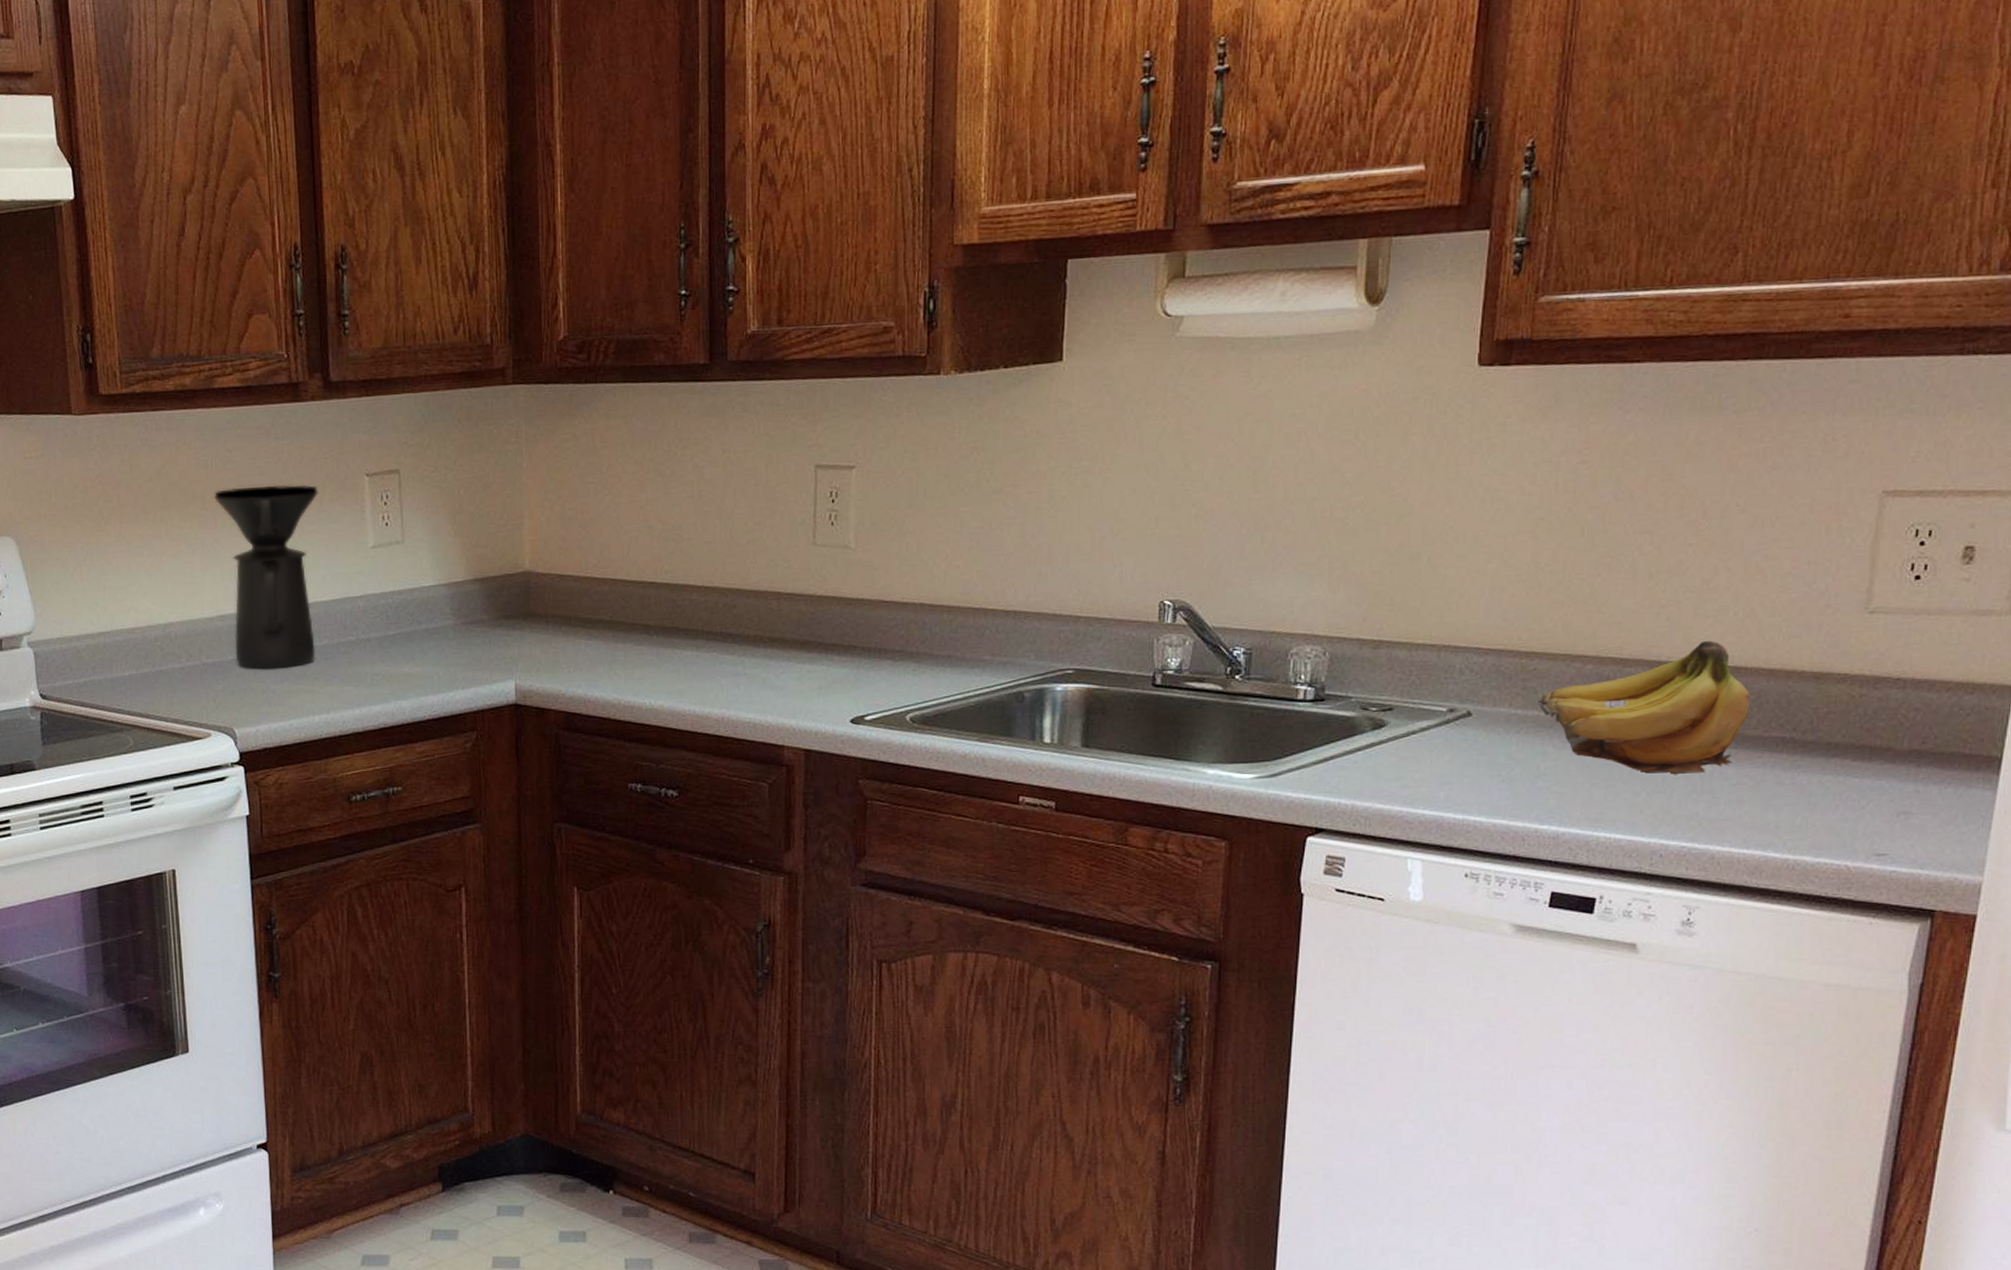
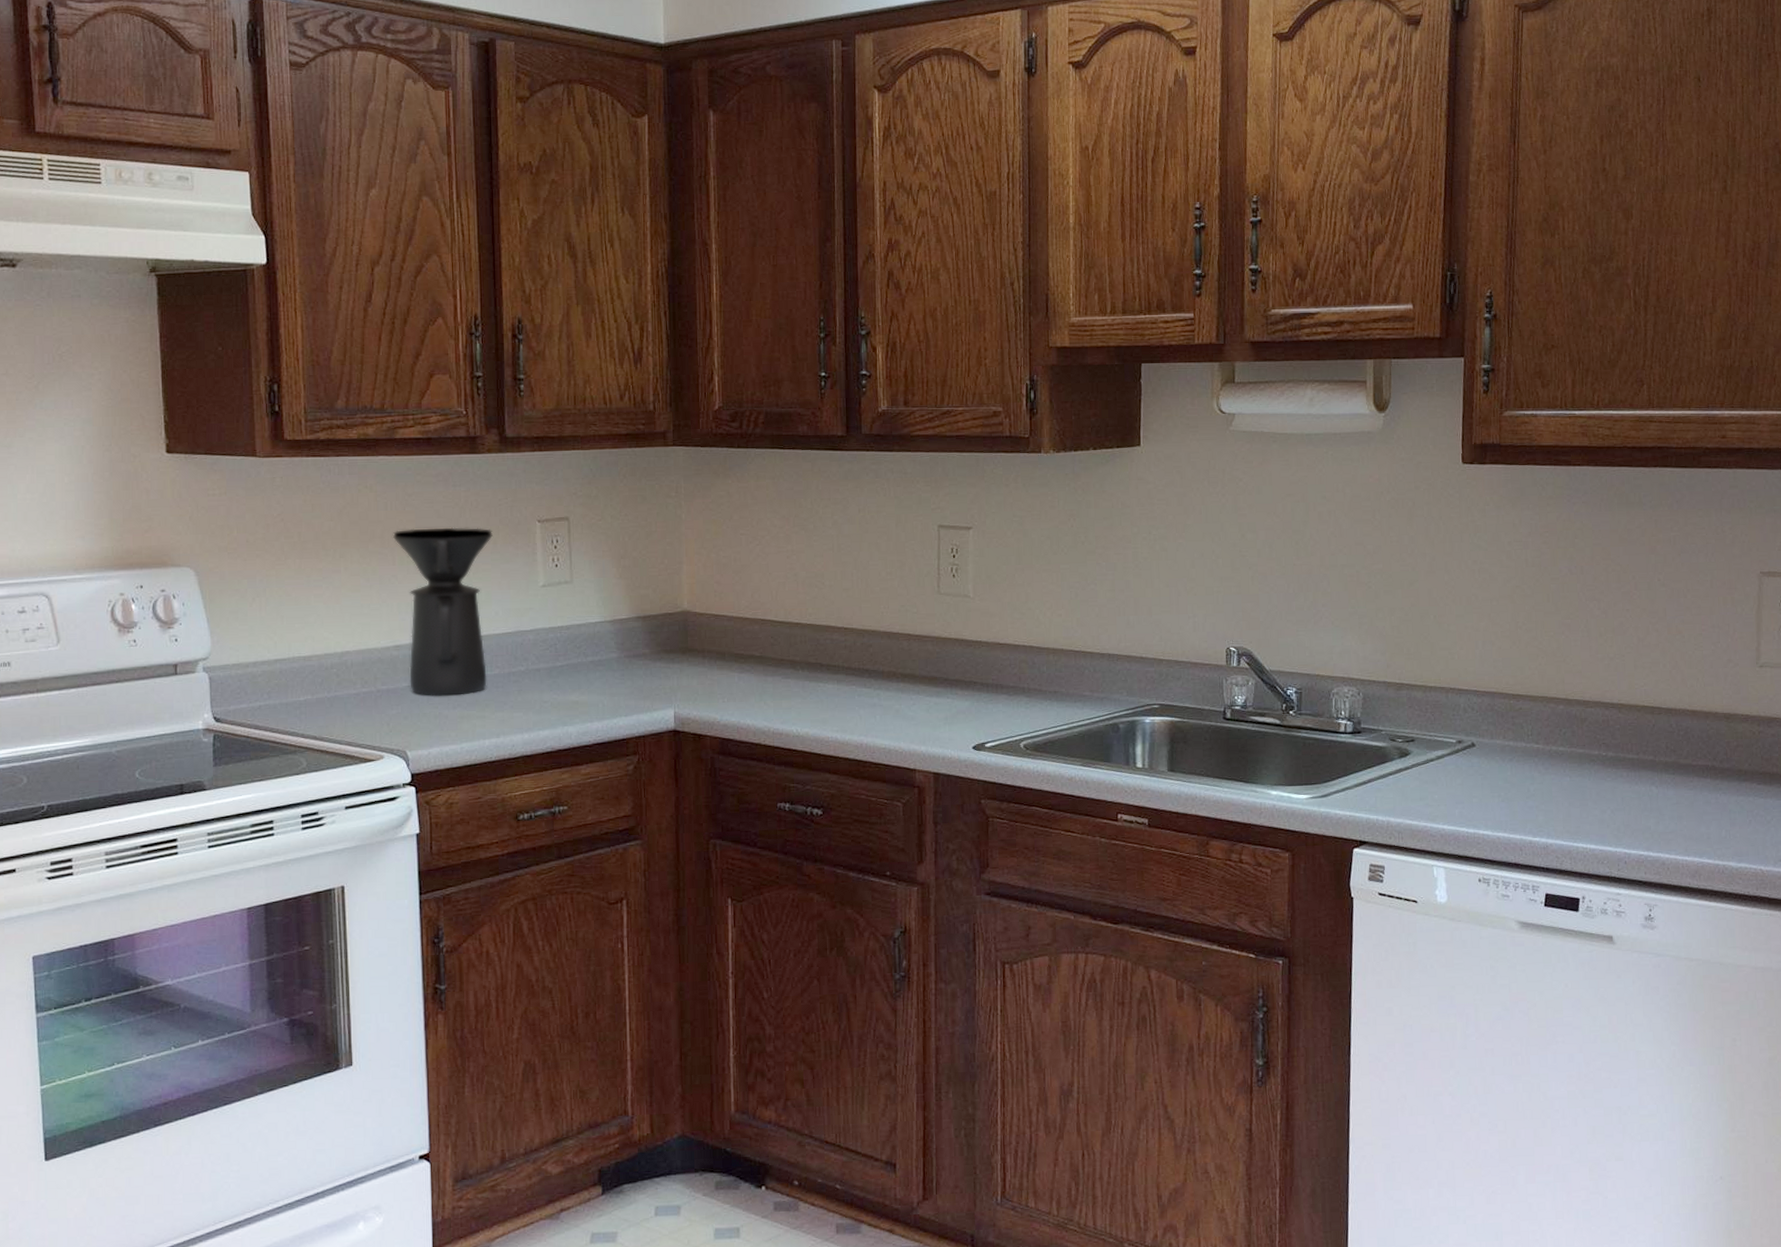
fruit: present [1536,640,1751,774] -> none [1523,686,1682,795]

